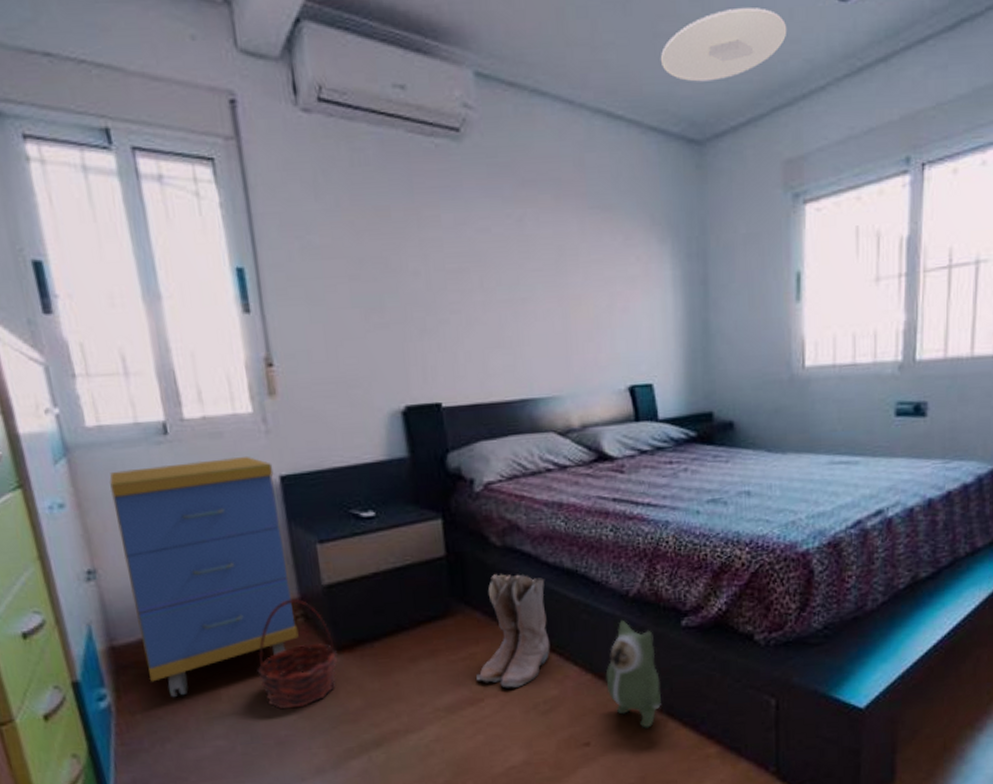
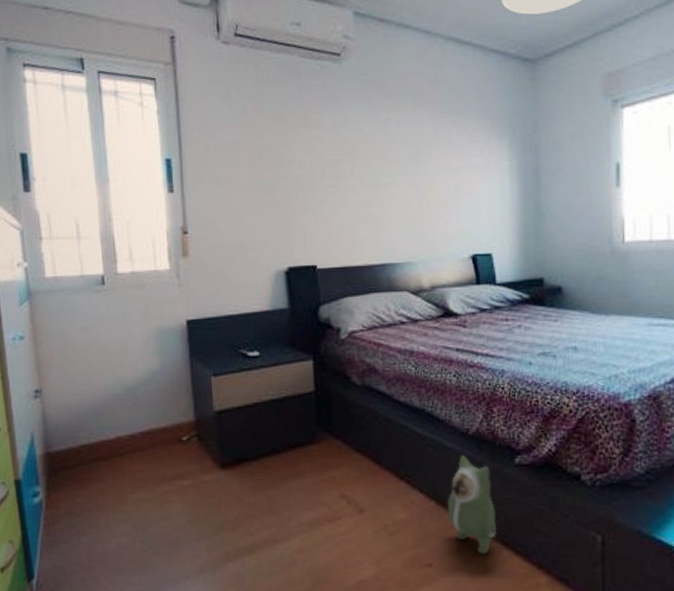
storage cabinet: present [109,457,299,698] -> none [58,304,192,499]
basket: present [257,599,338,710] -> none [157,422,222,515]
boots: present [476,574,550,688] -> none [336,409,400,509]

